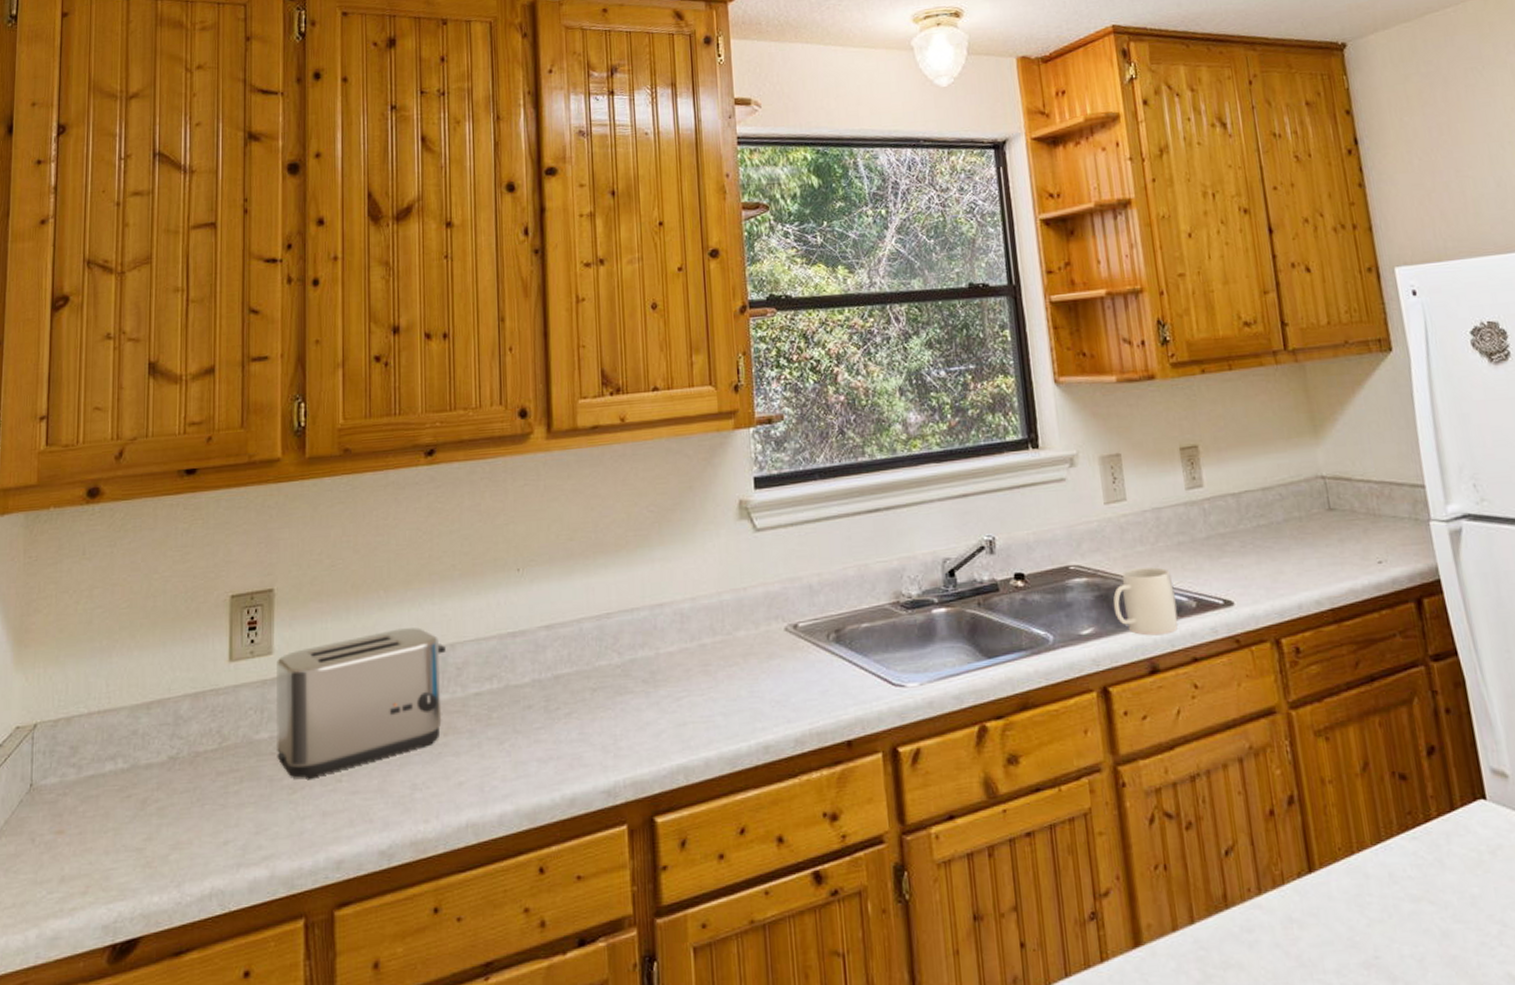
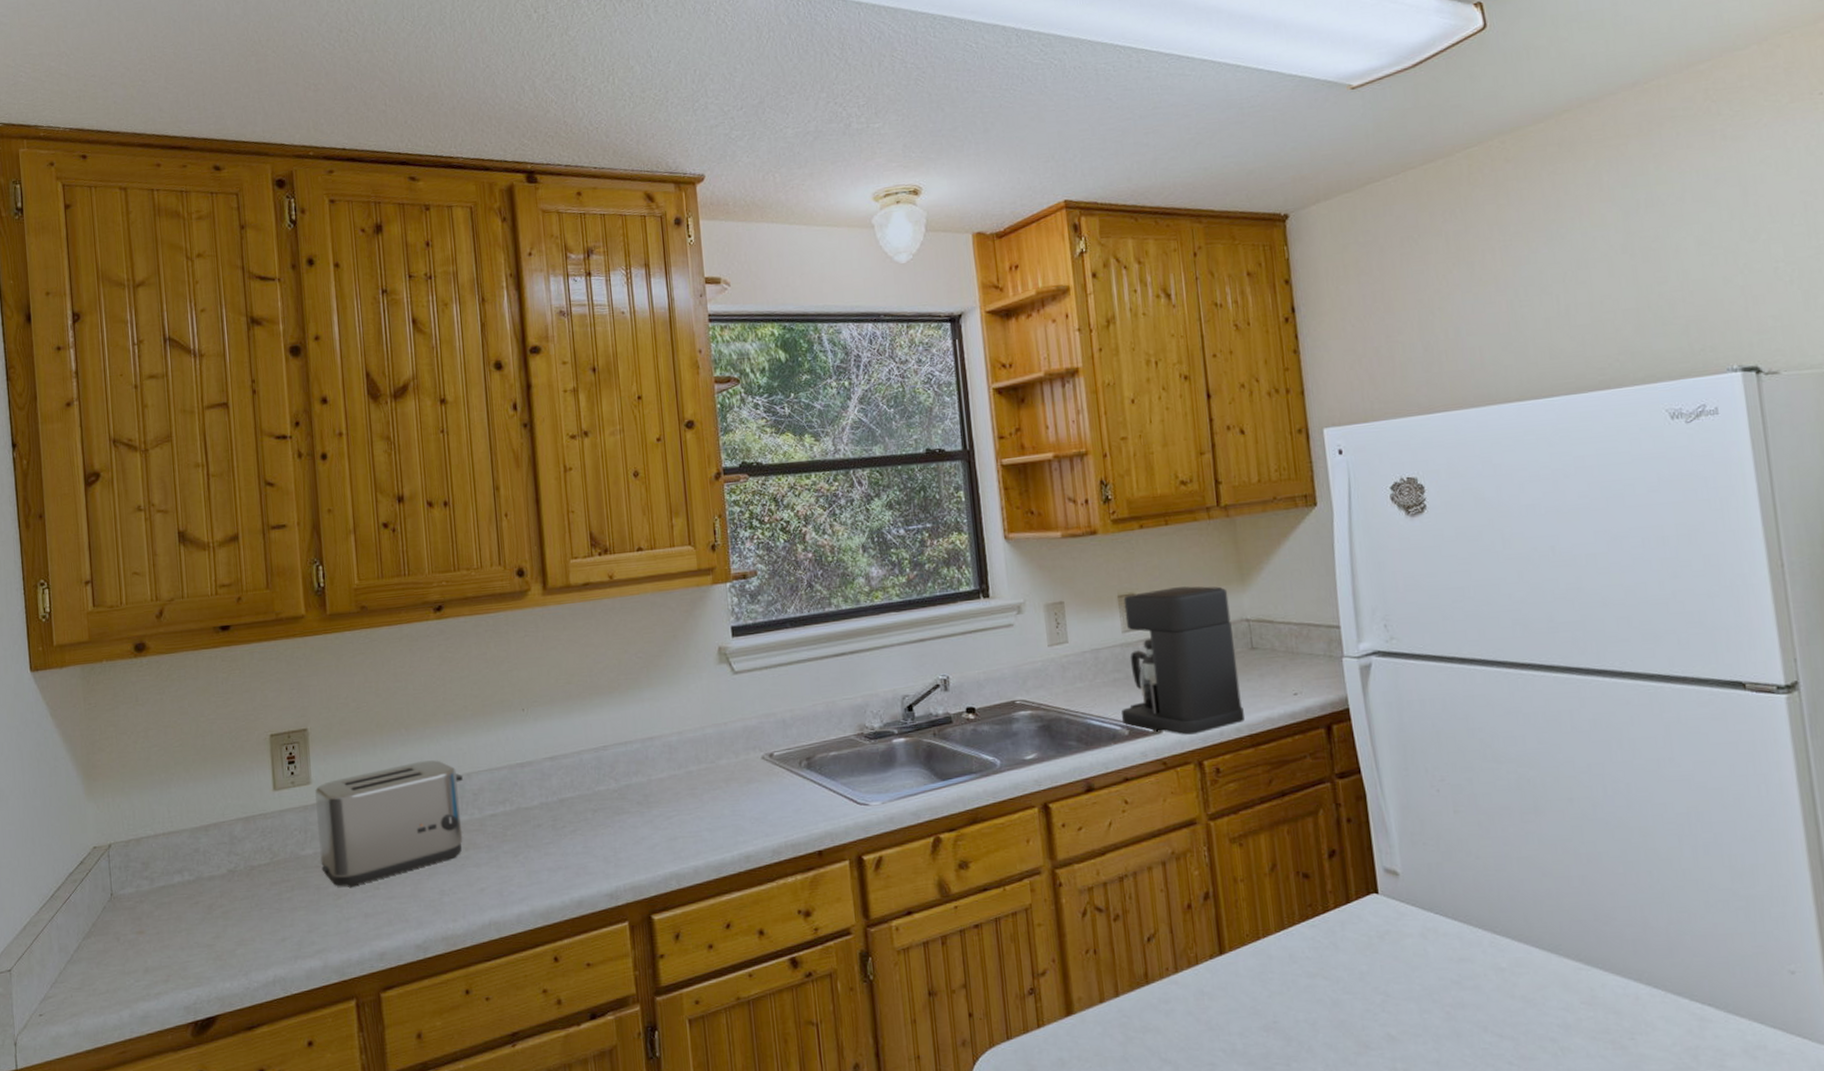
mug: present [1113,567,1179,636] -> none [1054,701,1112,760]
coffee maker: none [1186,438,1325,609] -> present [1120,586,1245,736]

